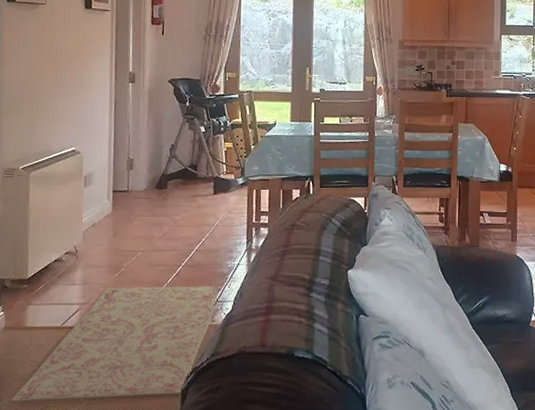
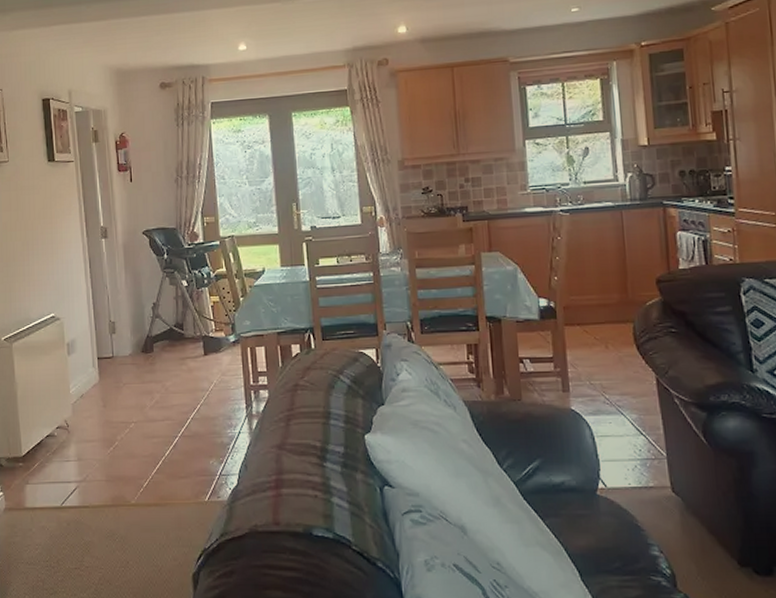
rug: present [10,286,219,403] -> none [19,458,222,588]

